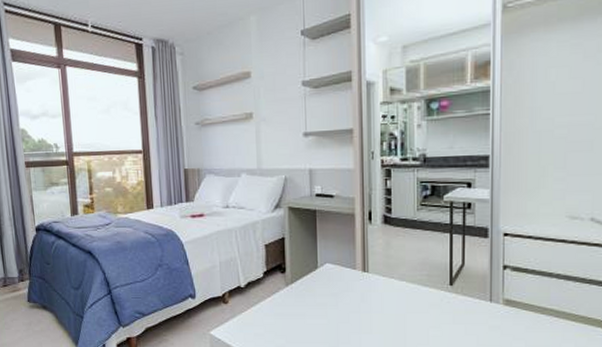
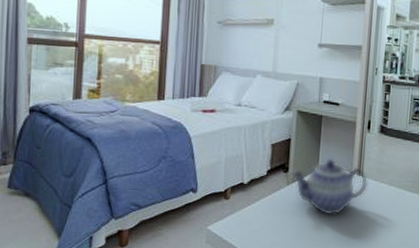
teapot: none [288,255,376,316] -> present [291,158,369,215]

